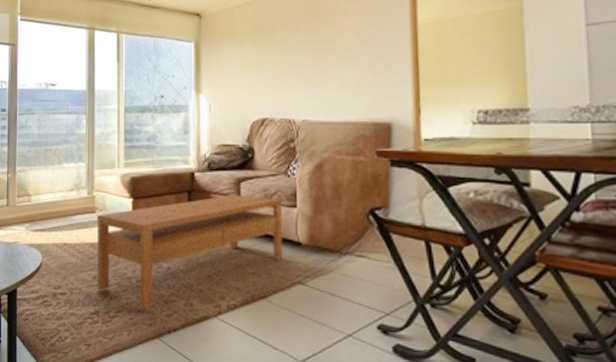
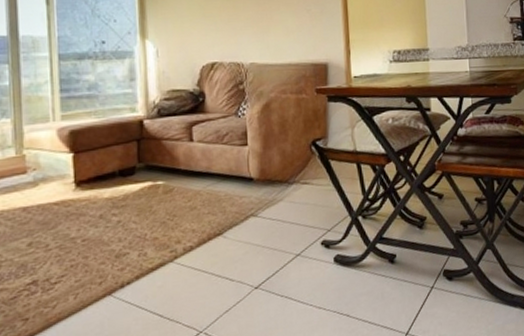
coffee table: present [96,194,283,310] -> none [28,138,236,269]

